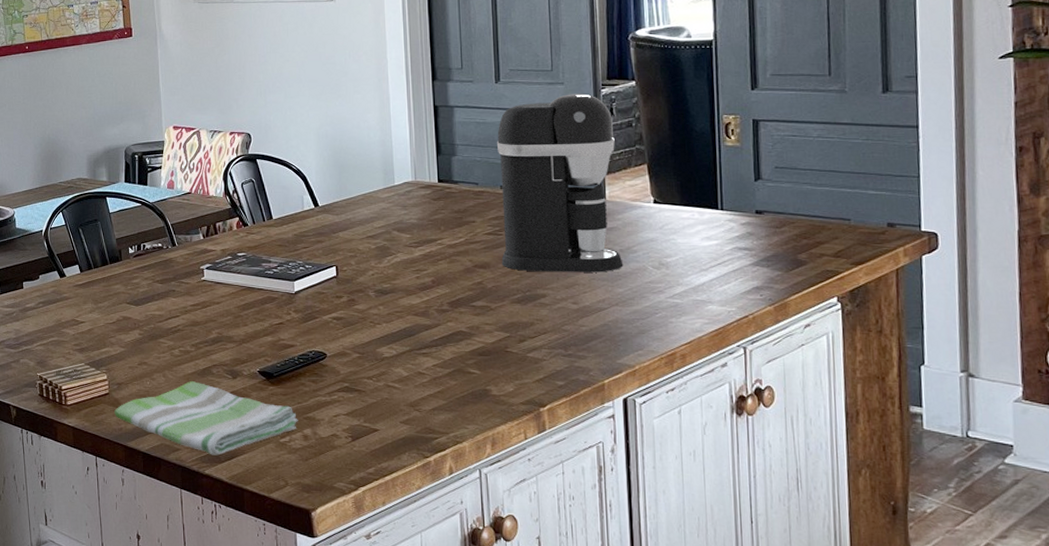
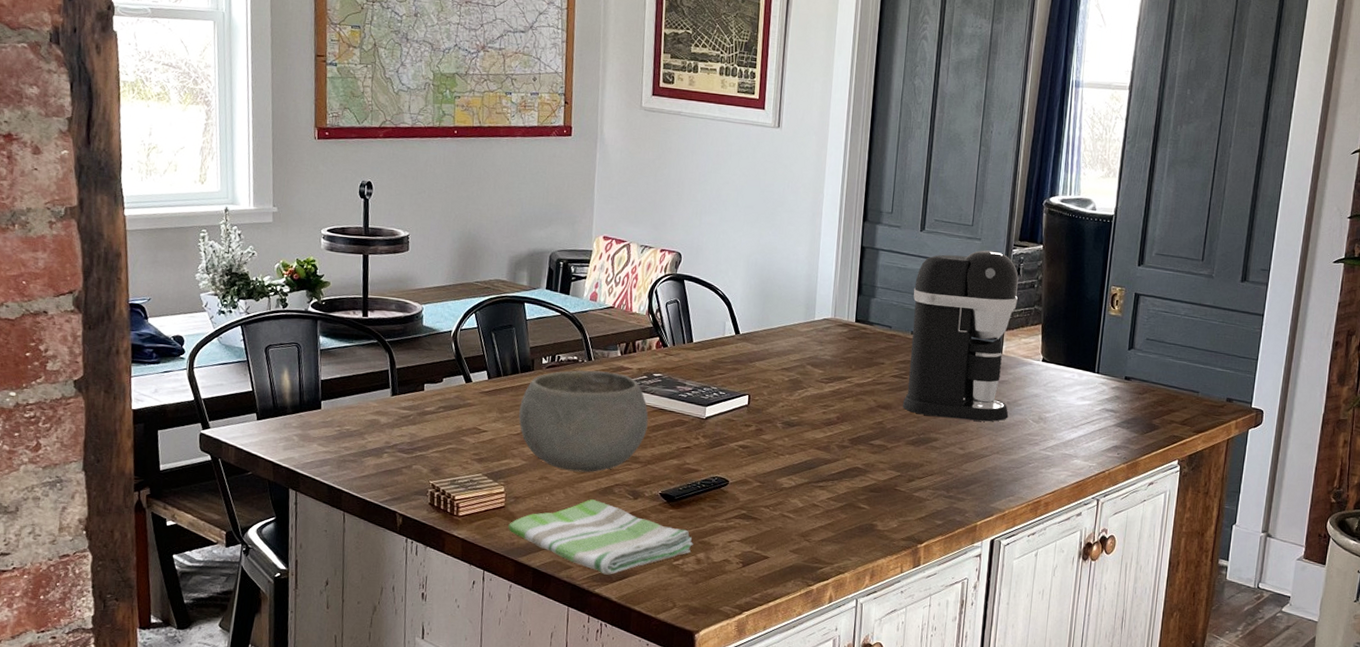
bowl: none [112,255,238,355] -> present [518,370,649,473]

